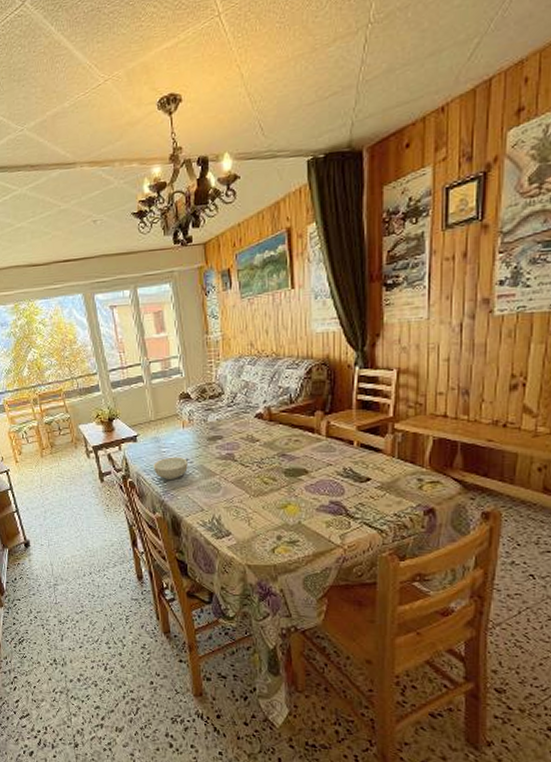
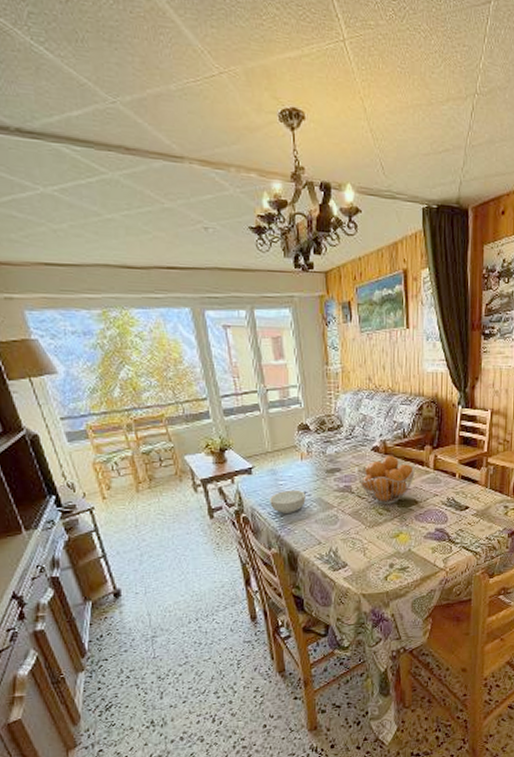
fruit basket: none [238,422,304,473] -> present [356,455,415,504]

